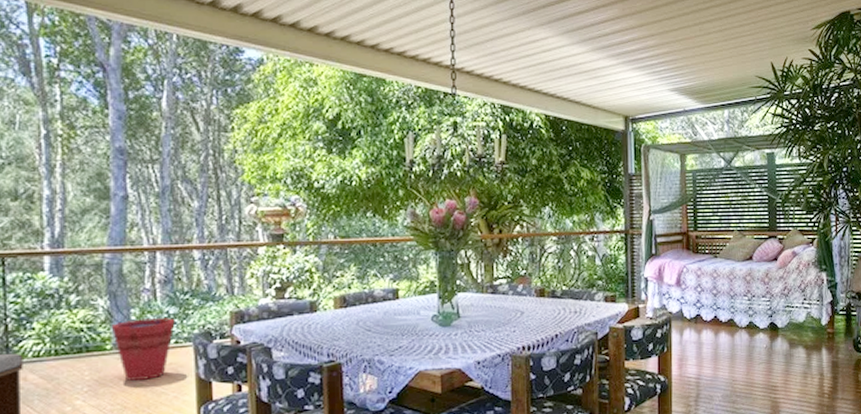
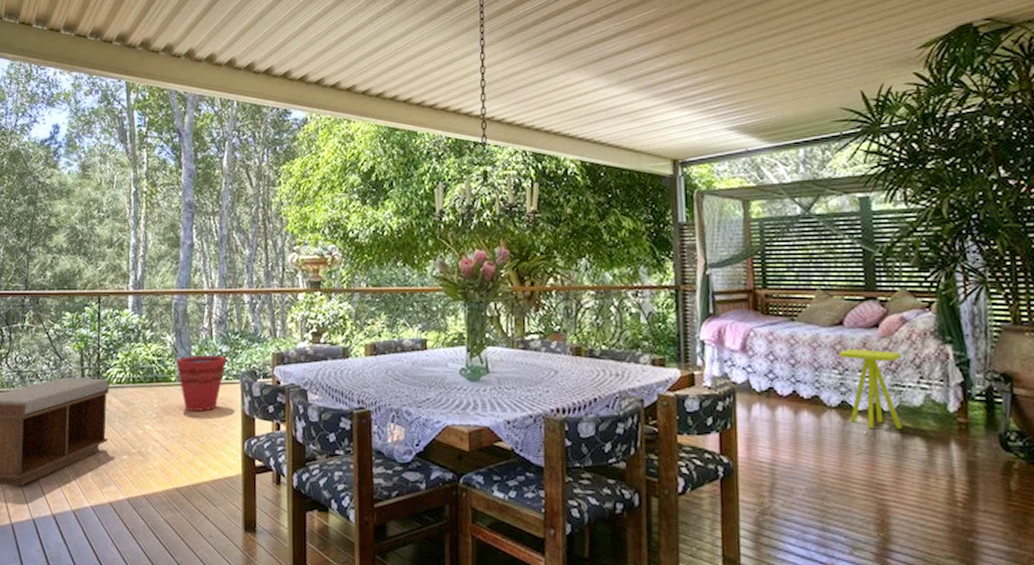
side table: none [748,278,792,342] -> present [838,348,903,429]

